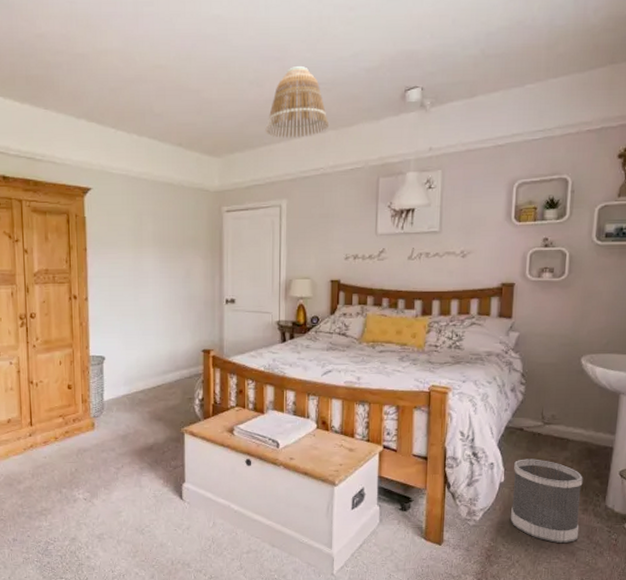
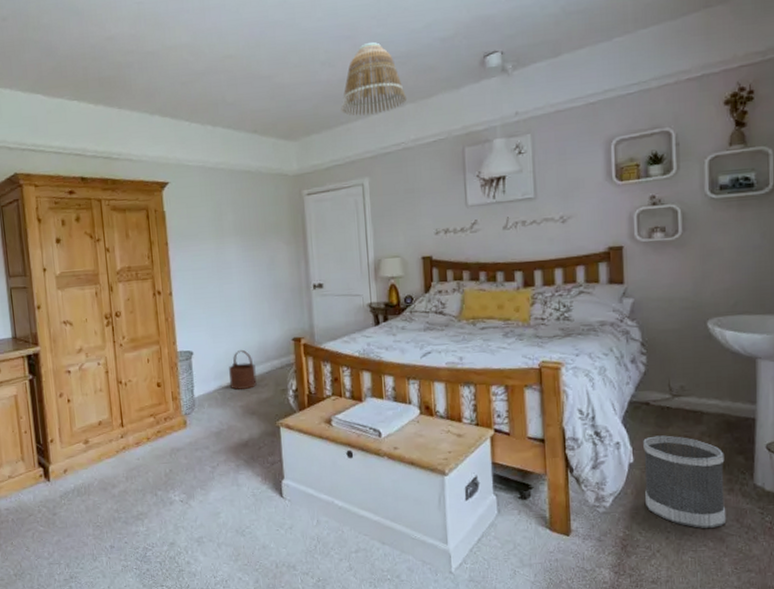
wooden bucket: none [139,357,165,396] -> present [229,349,257,390]

